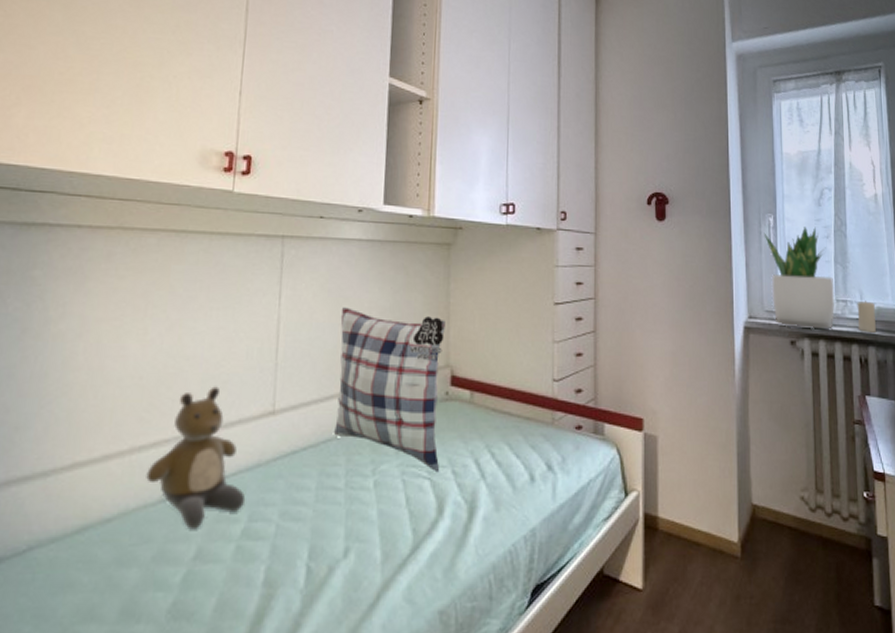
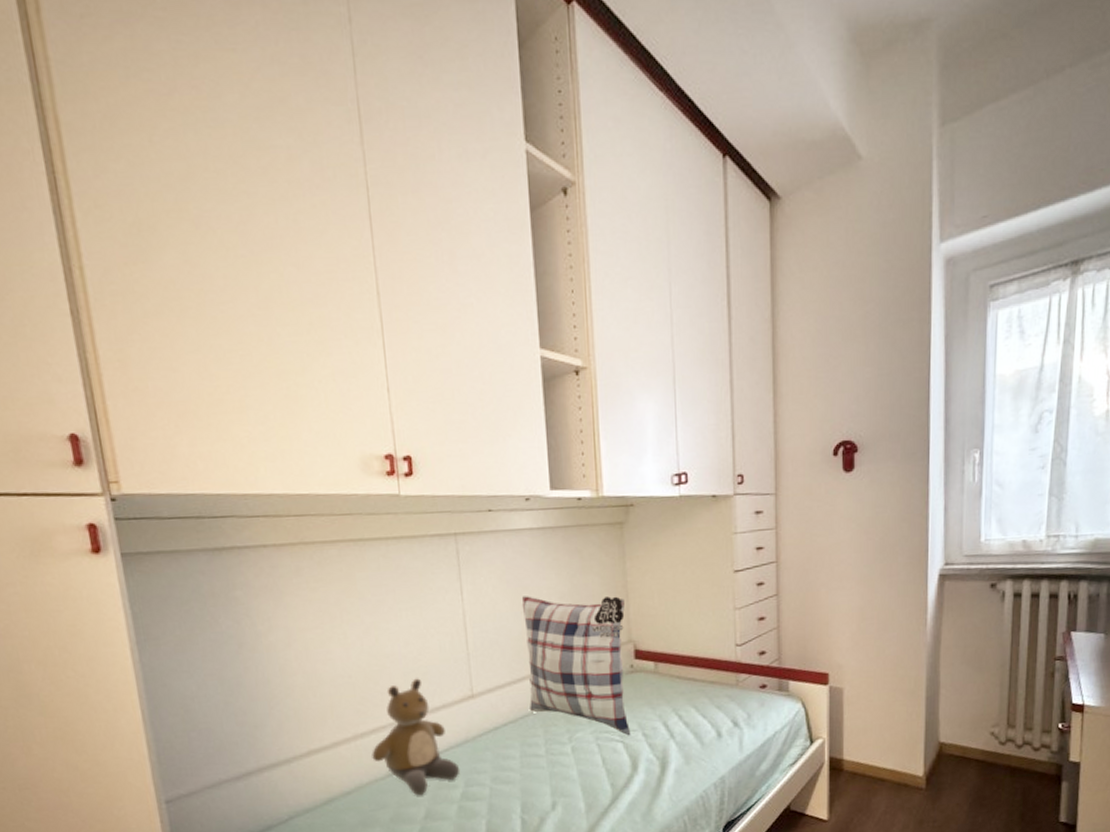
planter: present [764,226,834,330] -> none [967,457,1046,570]
candle: present [857,301,877,333] -> none [1069,533,1092,567]

